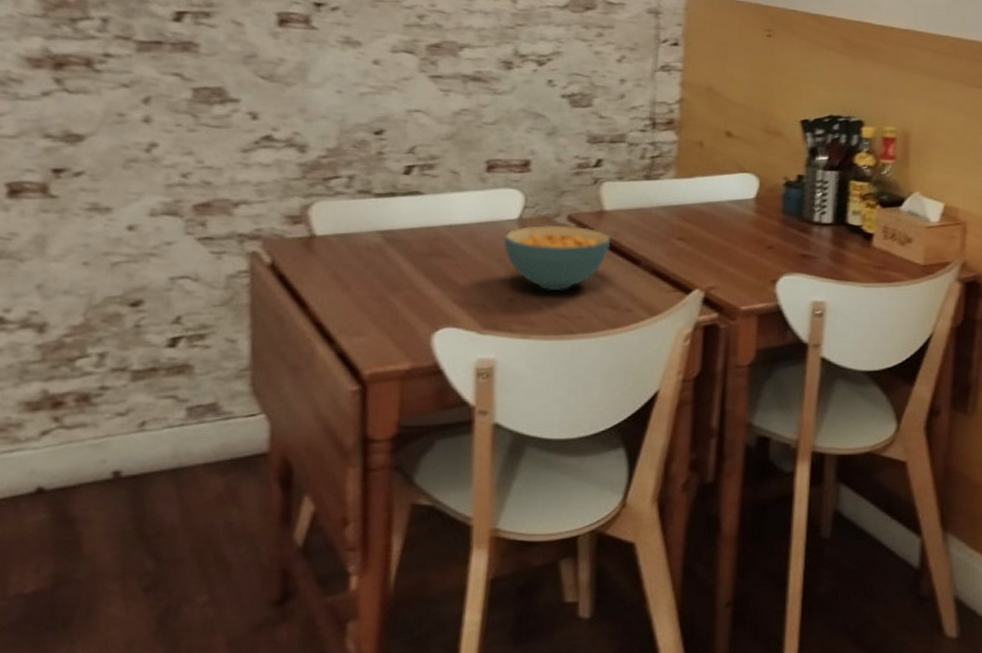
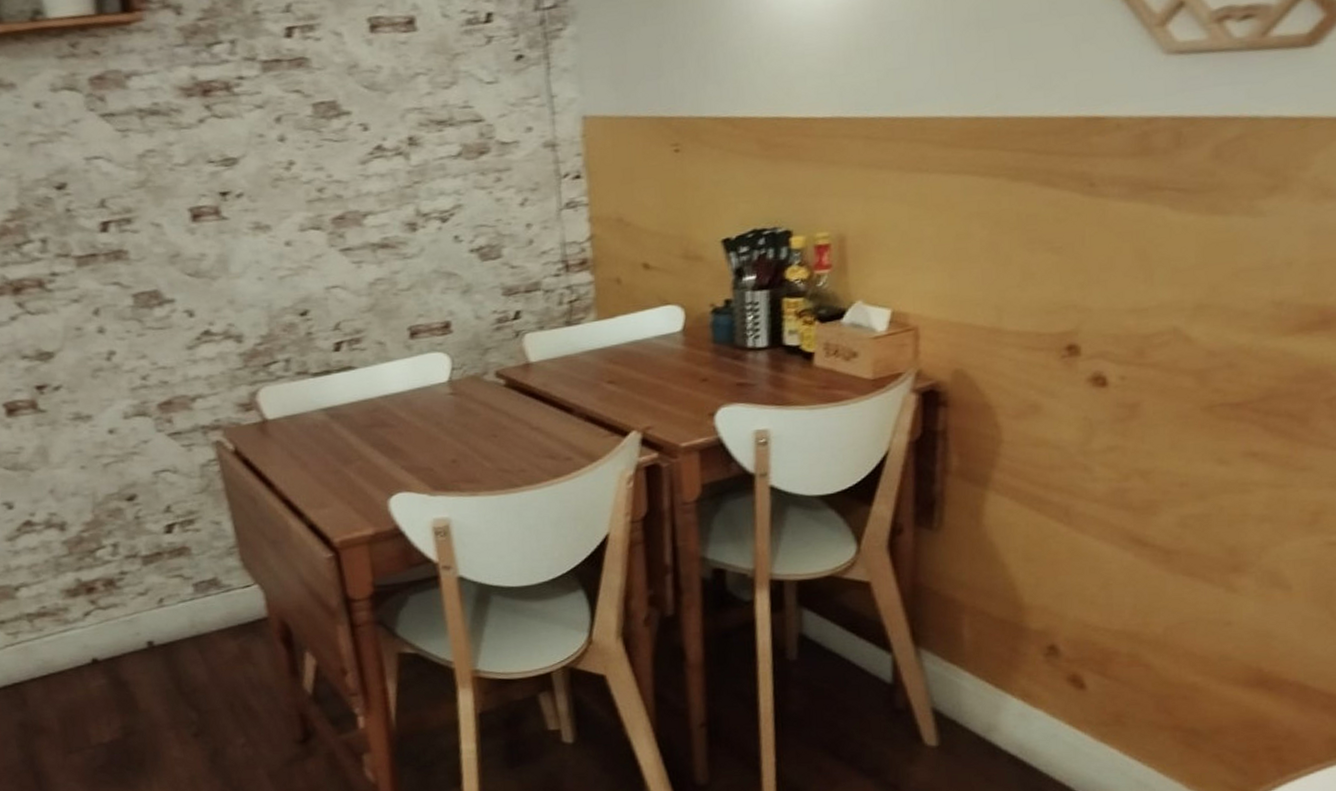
cereal bowl: present [503,225,612,291] -> none [437,382,541,449]

